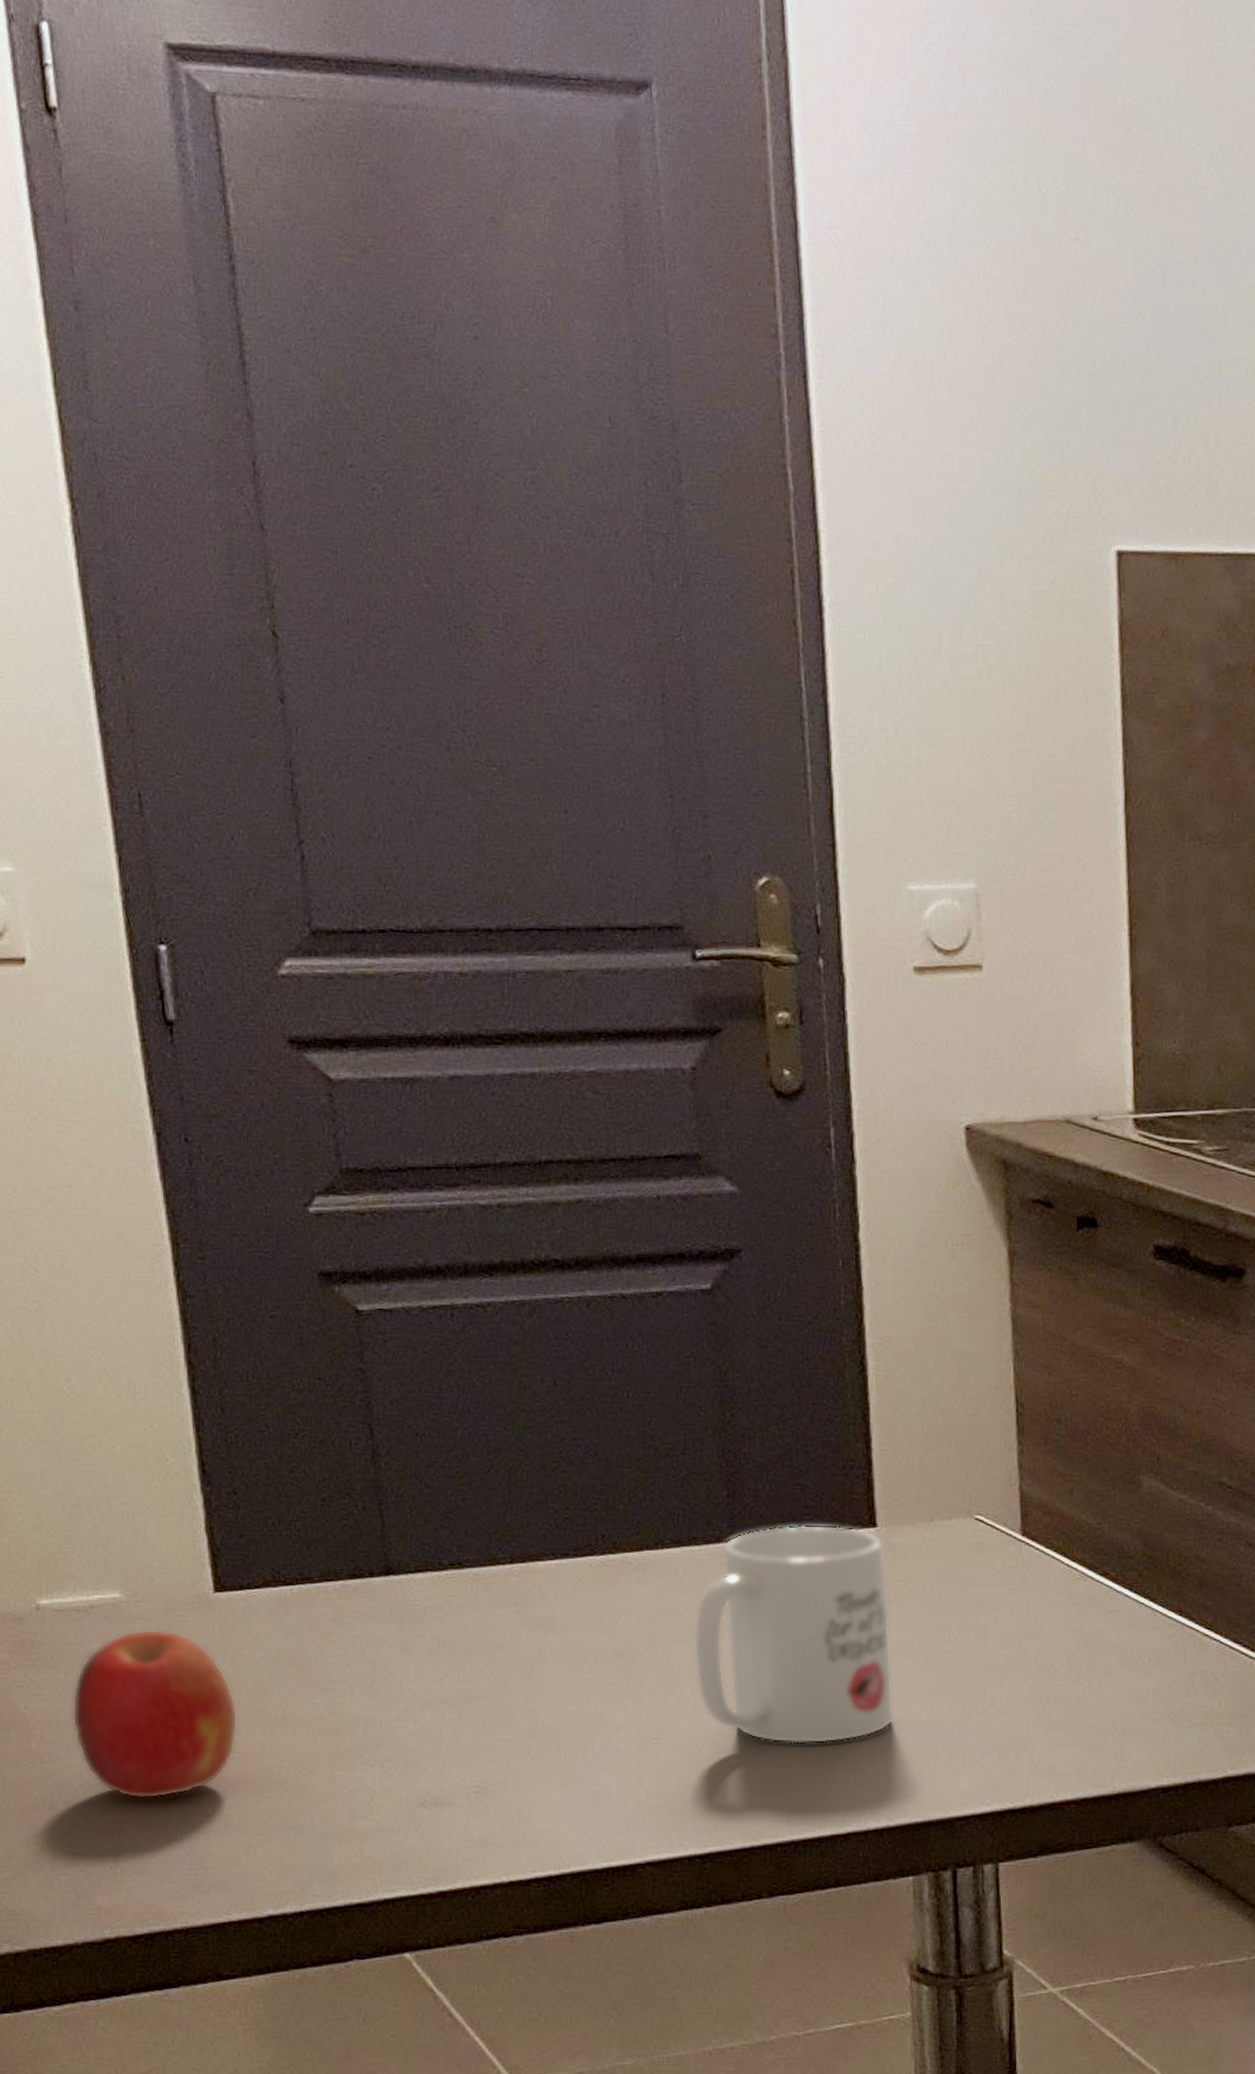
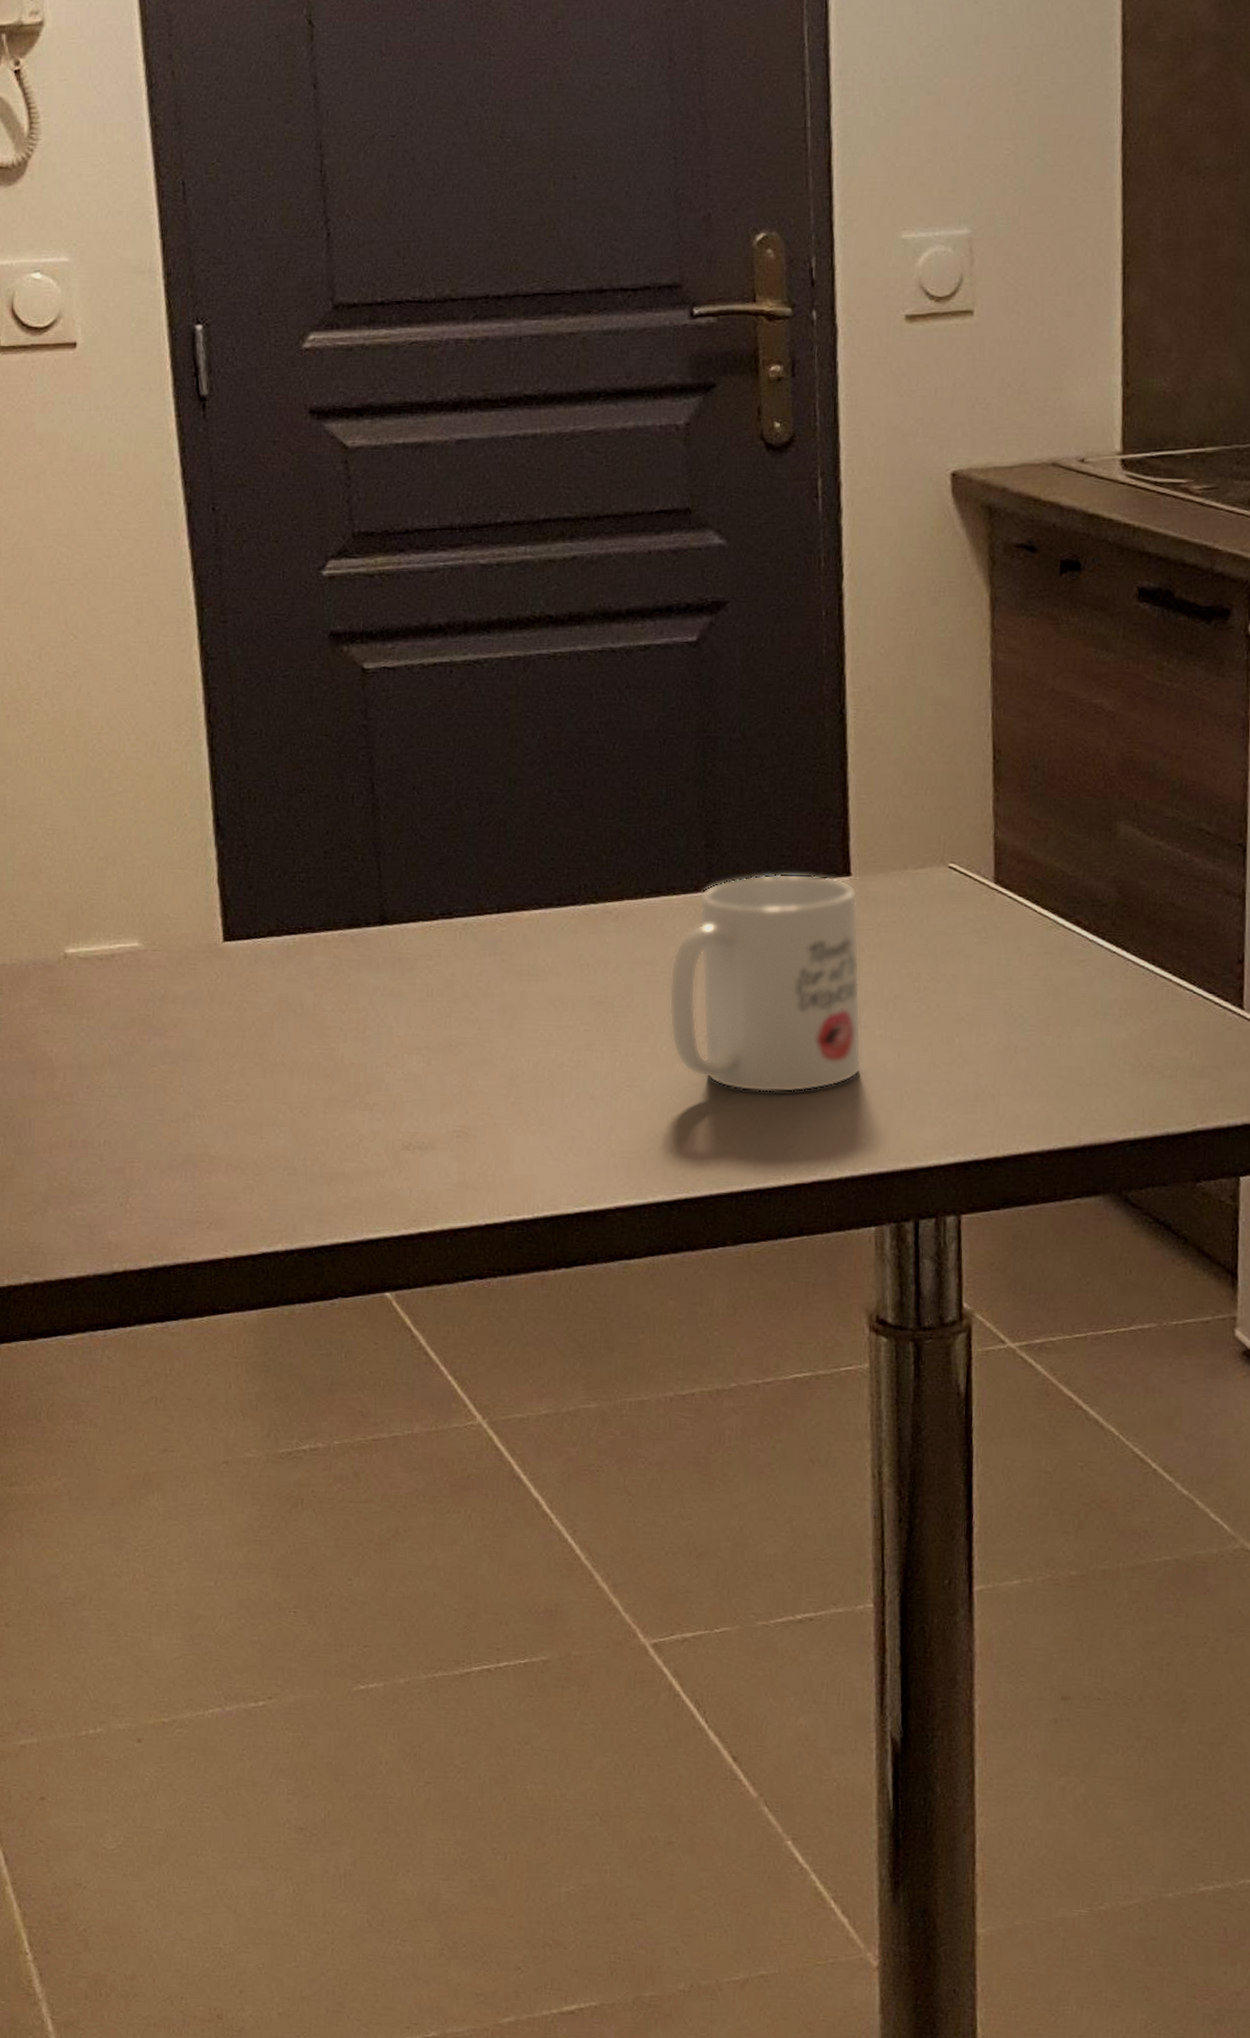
fruit: present [72,1629,238,1799] -> none [92,976,241,1139]

